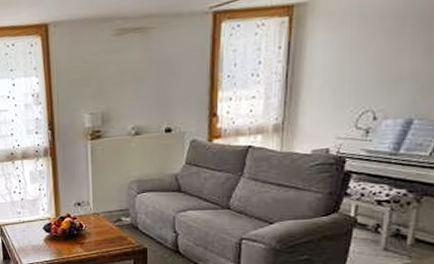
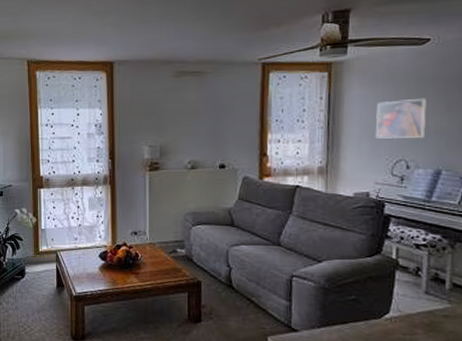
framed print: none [340,37,403,89] -> present [375,97,427,139]

